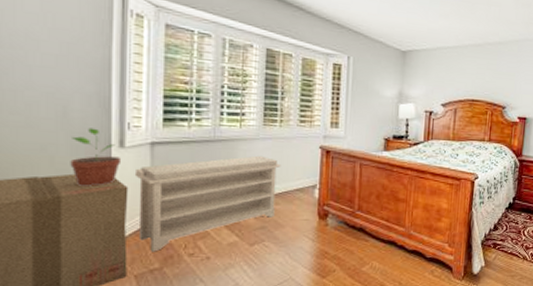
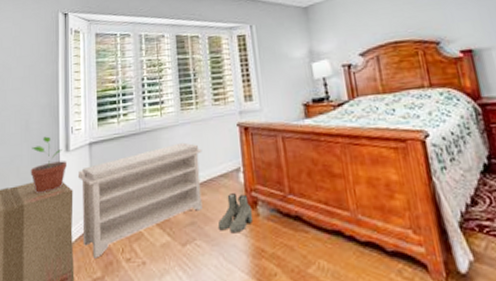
boots: none [287,206,323,238] -> present [217,193,254,234]

